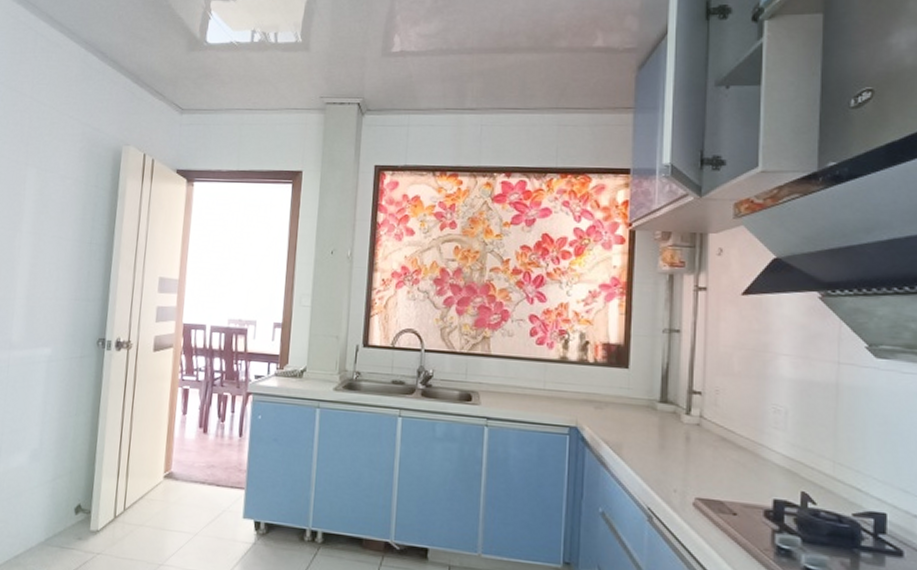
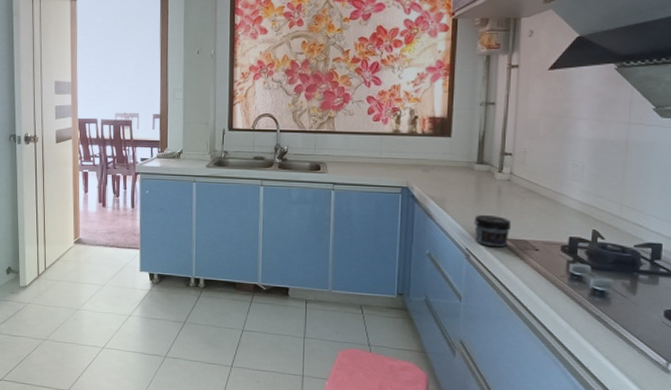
jar: none [657,466,702,509] -> present [474,214,511,248]

